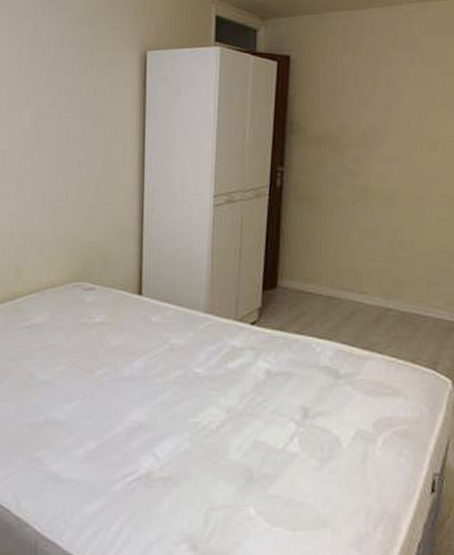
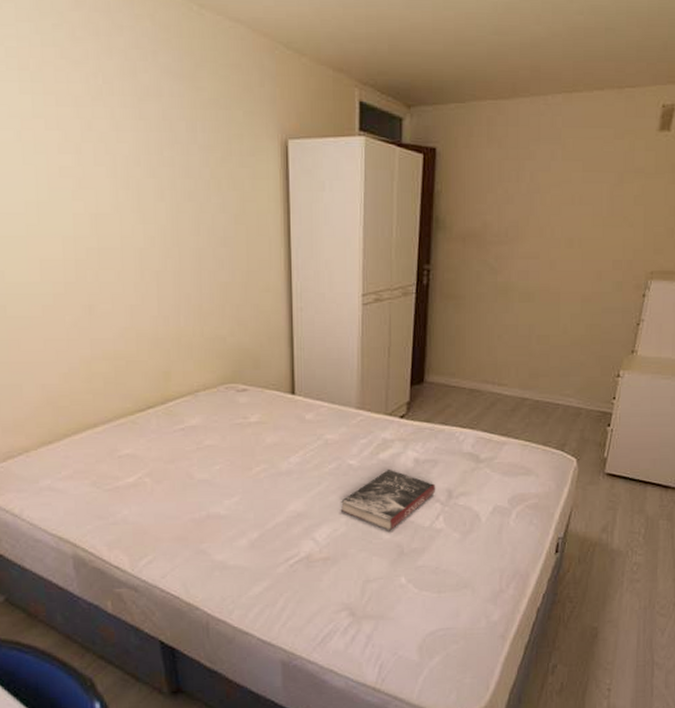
book: none [184,381,290,452] -> present [340,470,436,531]

